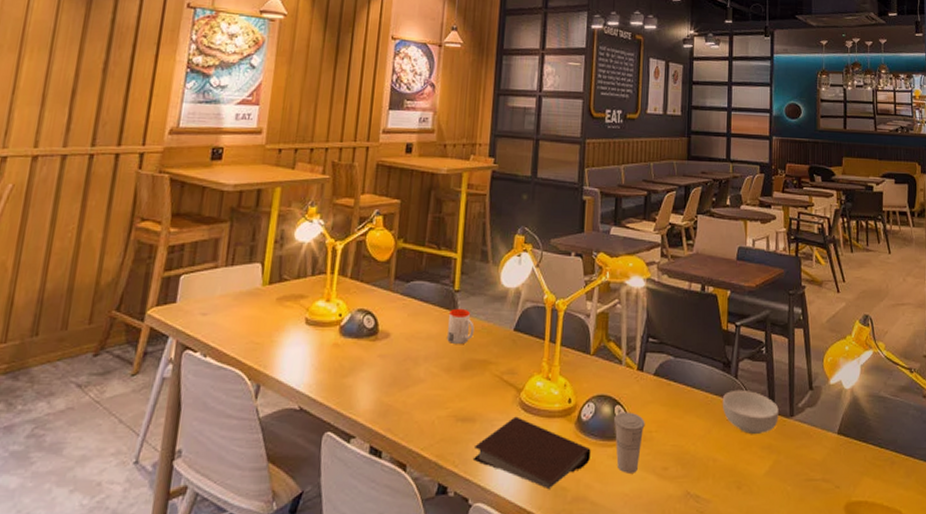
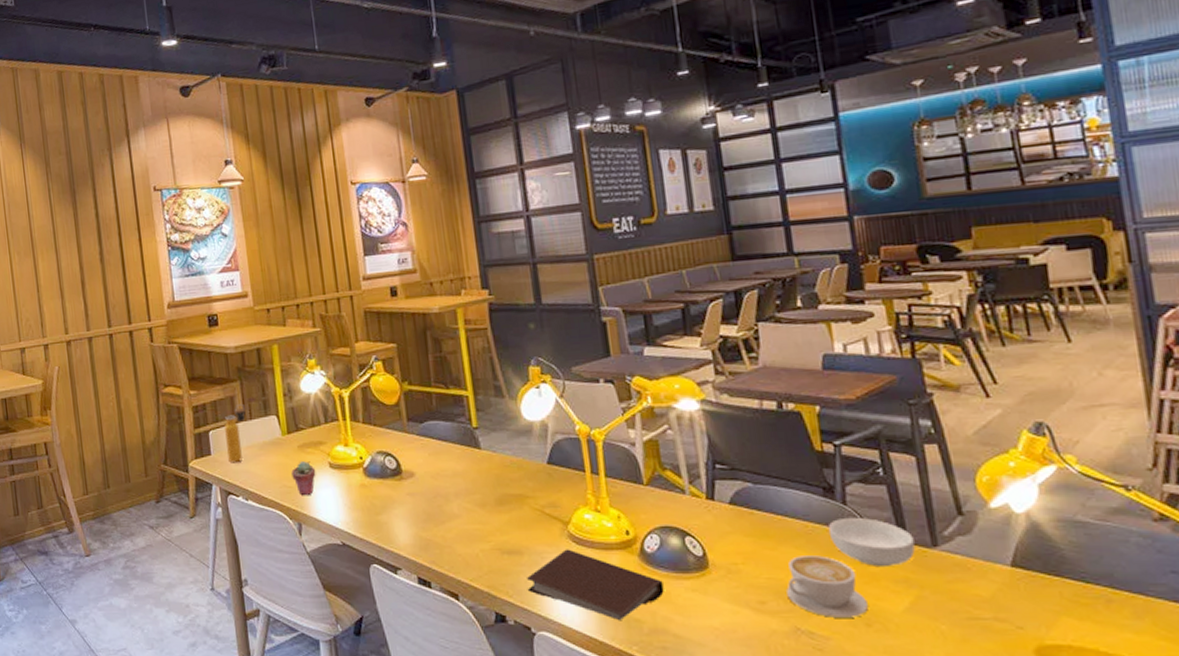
water bottle: none [195,248,229,313] -> present [225,404,246,463]
potted succulent: none [262,316,290,354] -> present [291,461,316,496]
mug: present [447,308,475,345] -> none [471,445,503,481]
cup: present [613,412,645,473] -> none [685,543,728,607]
coffee cup: none [685,424,741,482] -> present [786,555,868,618]

